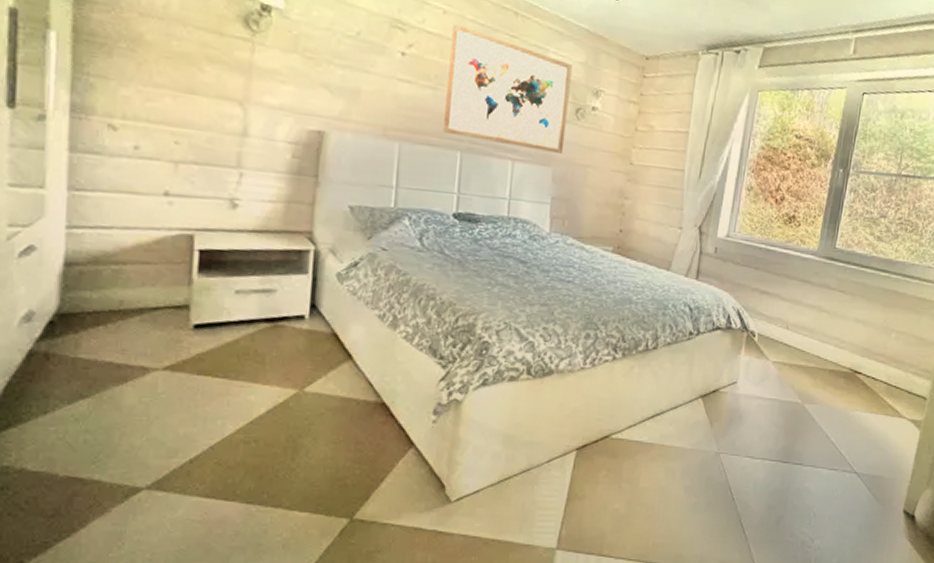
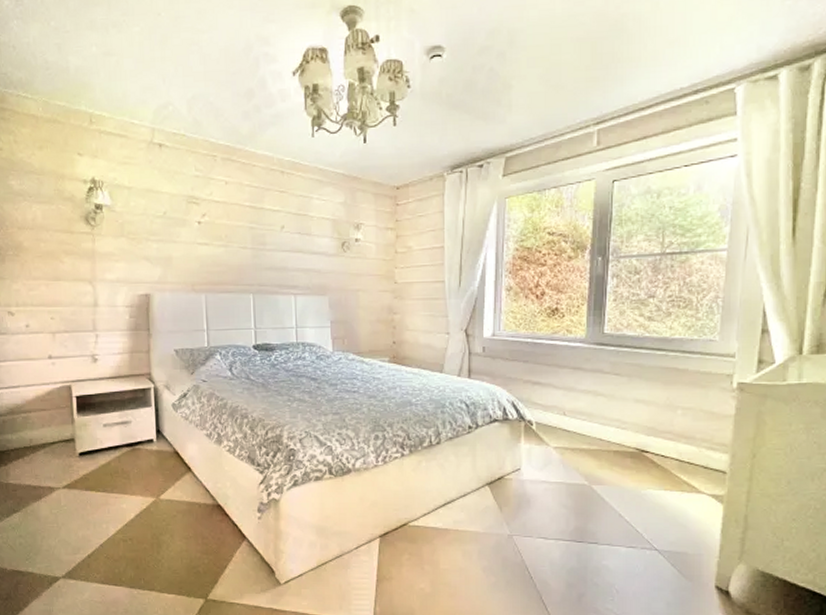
wall art: present [442,24,572,154] -> none [234,191,336,284]

